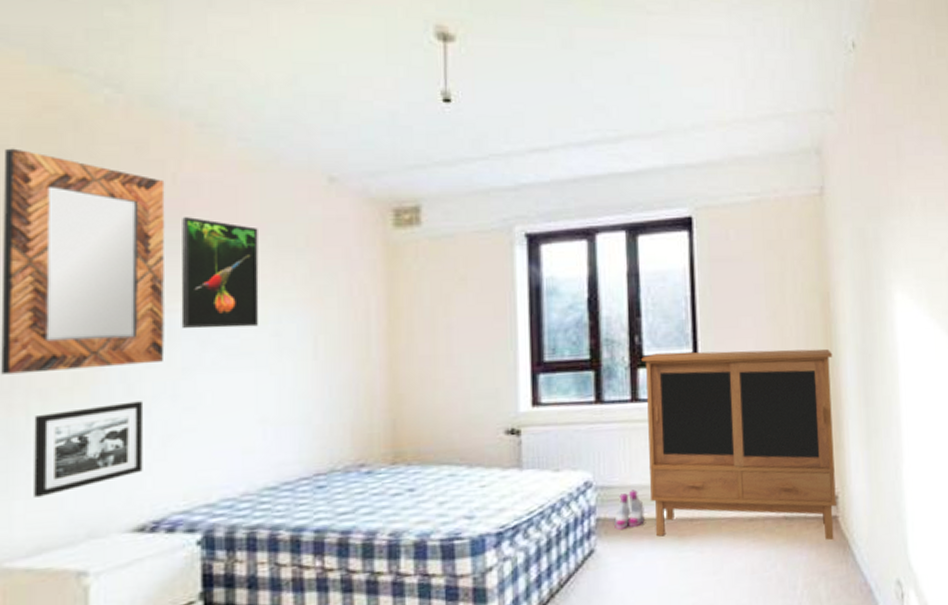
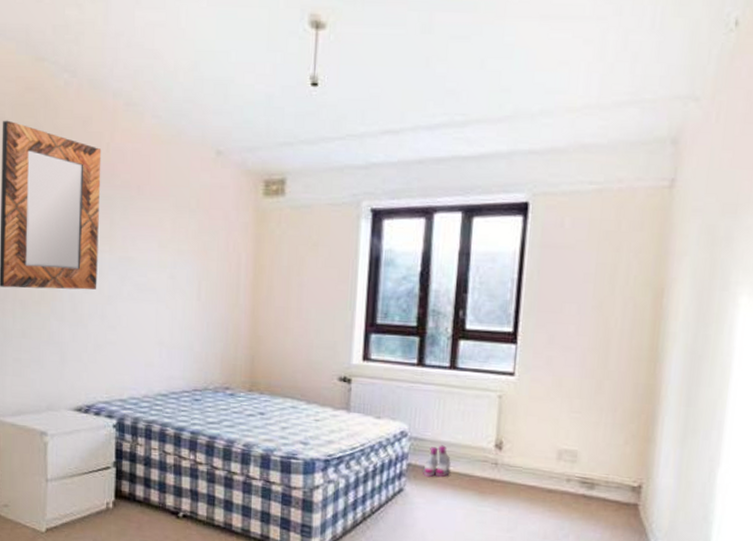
picture frame: present [34,401,144,497] -> none [17,316,83,376]
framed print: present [181,217,259,329] -> none [109,179,163,270]
cabinet: present [641,349,836,540] -> none [456,328,658,525]

